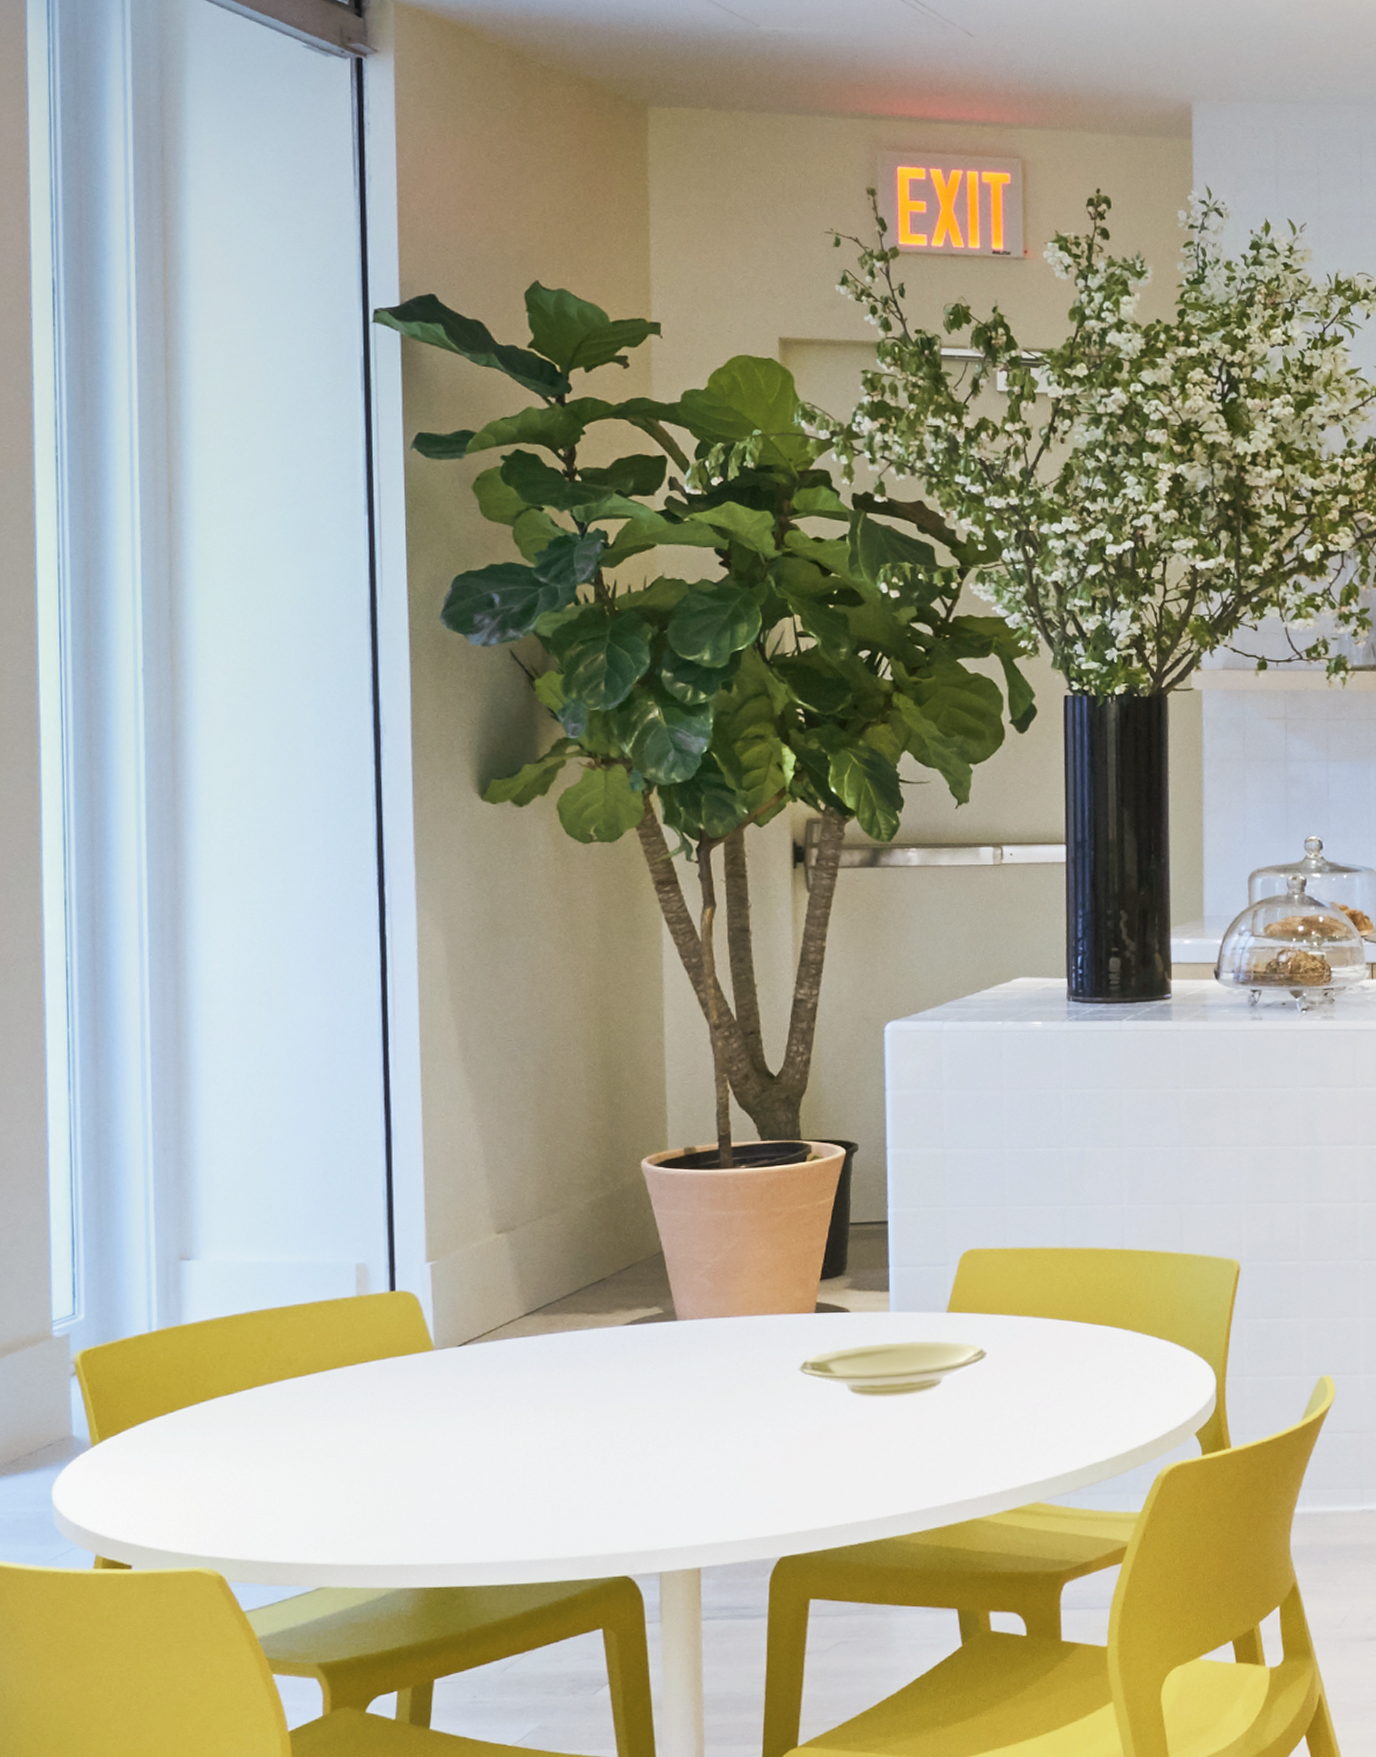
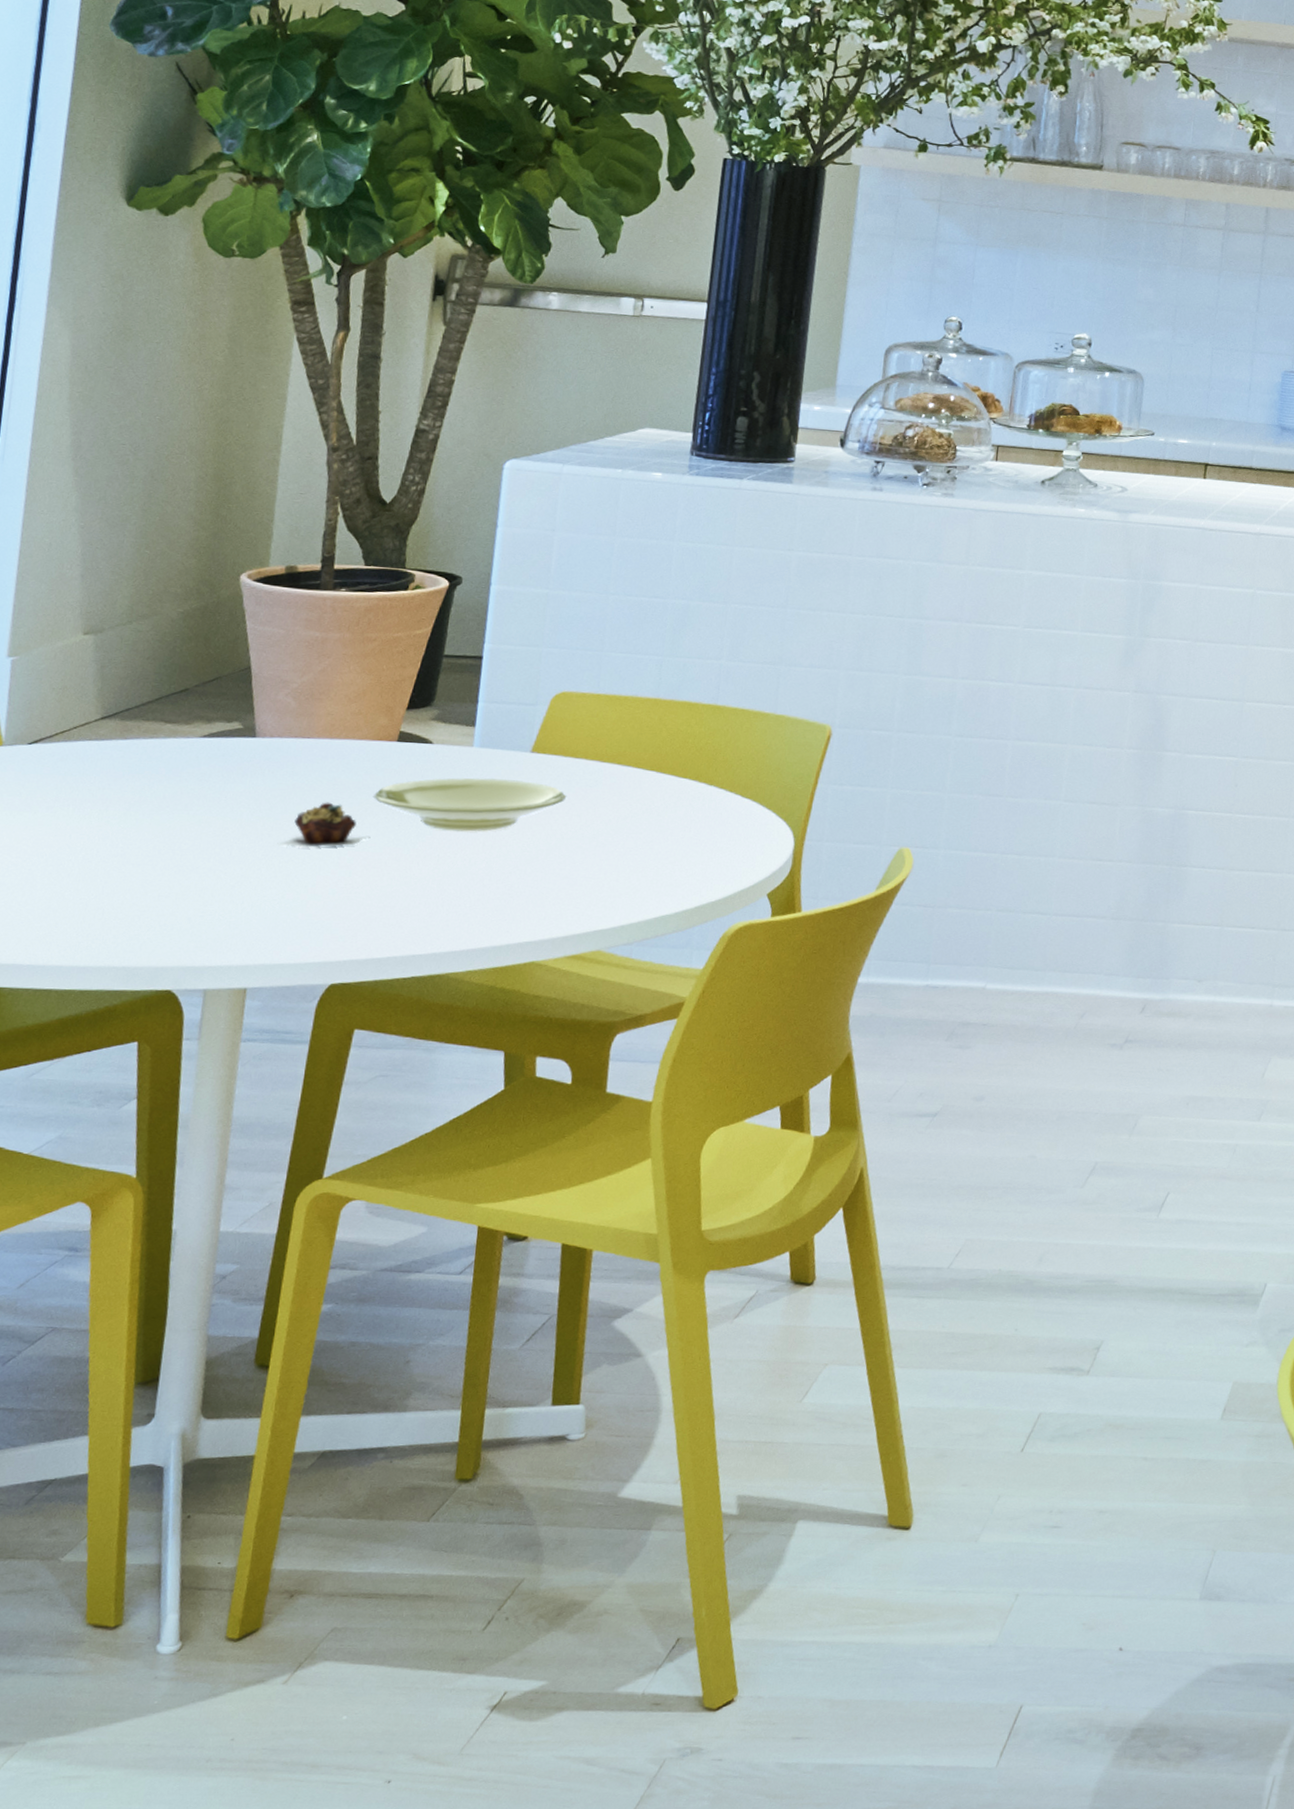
pastry: none [711,1378,801,1426] -> present [277,802,371,848]

